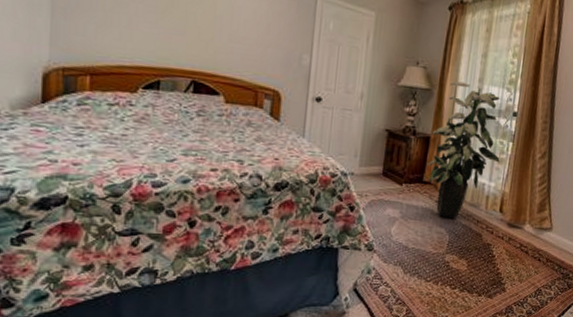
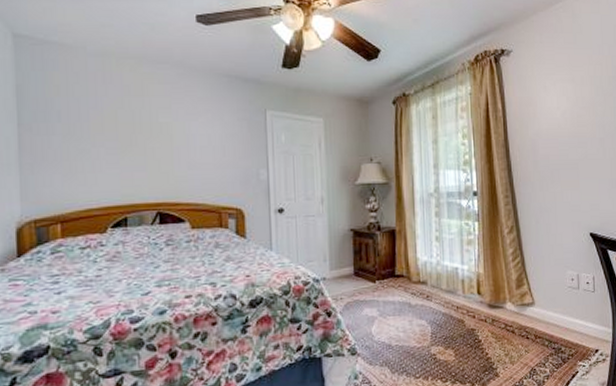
indoor plant: present [427,81,500,219] -> none [396,170,469,309]

